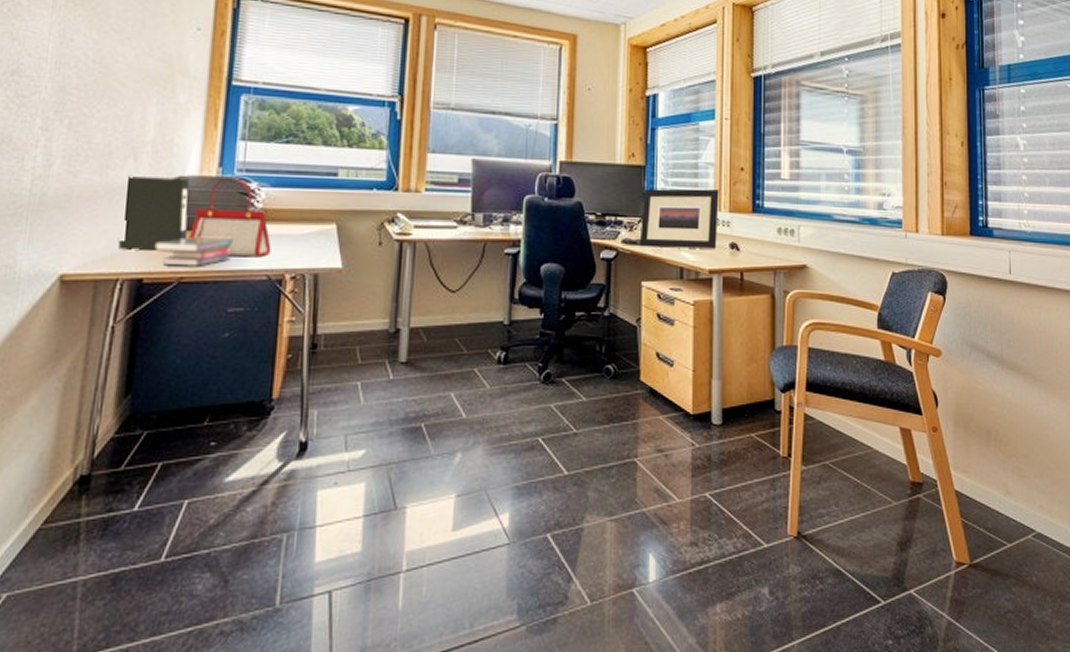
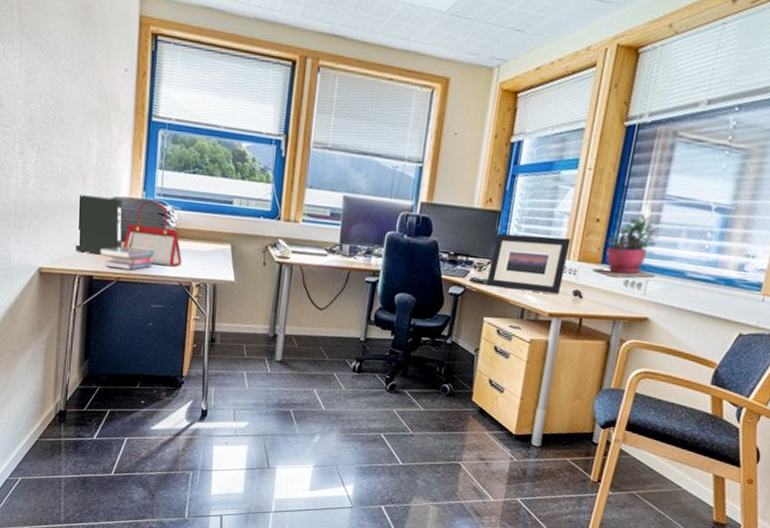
succulent plant: none [745,159,805,226] -> present [593,213,659,278]

